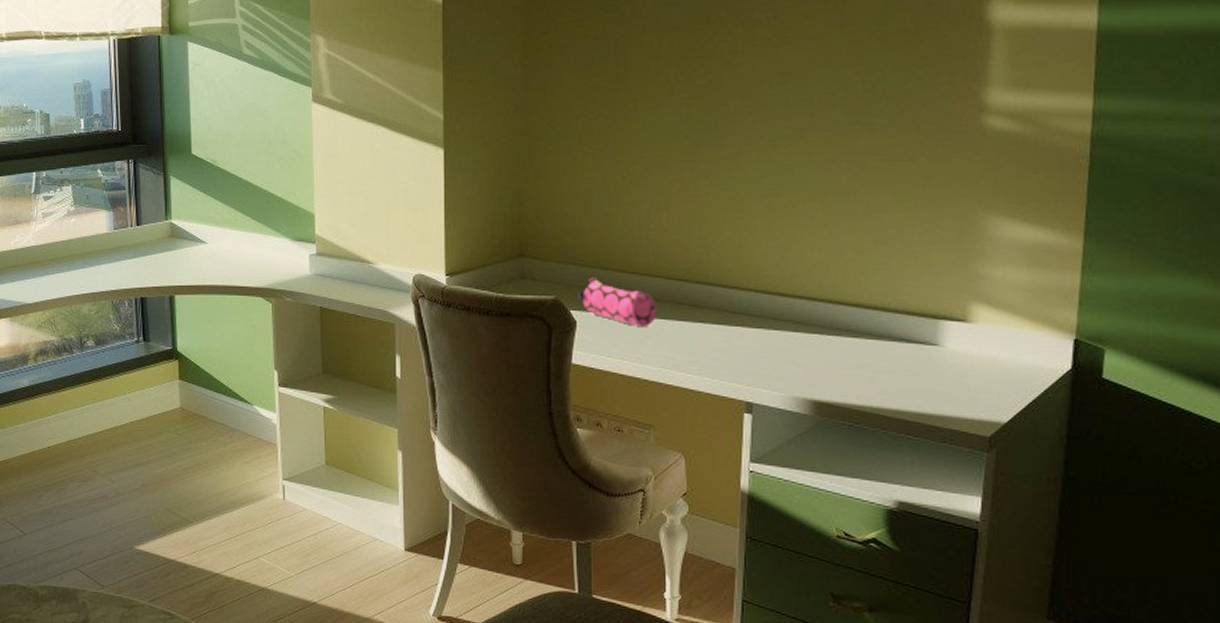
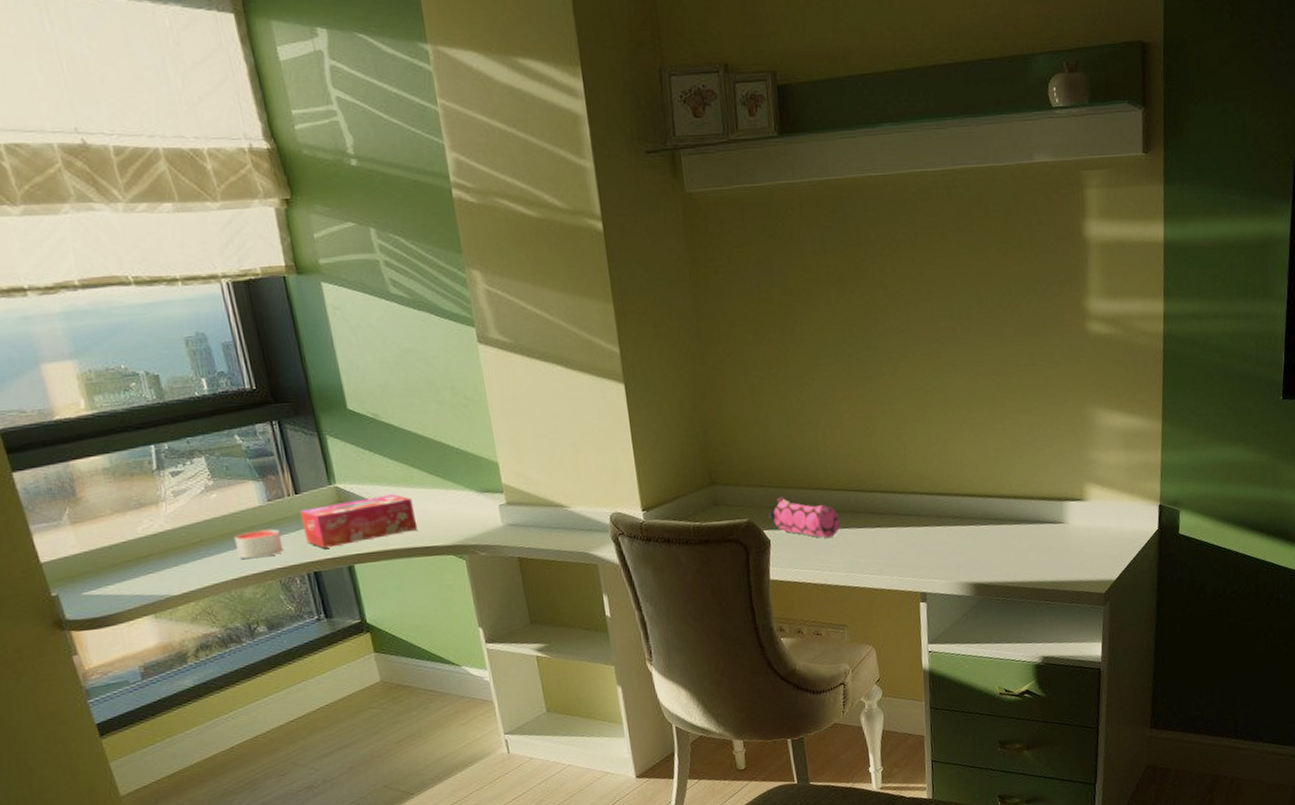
candle: none [82,254,120,279] -> present [233,528,284,559]
tissue box: none [138,234,234,277] -> present [299,494,418,549]

